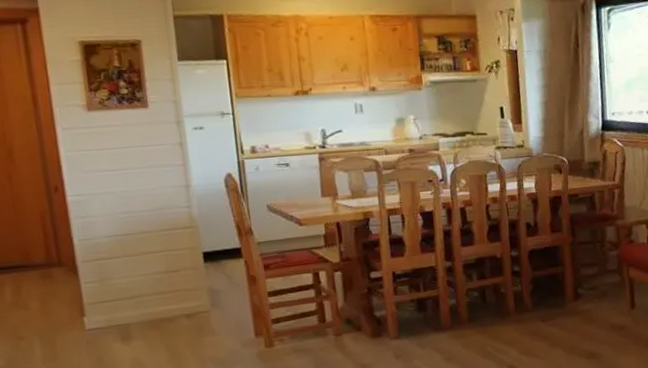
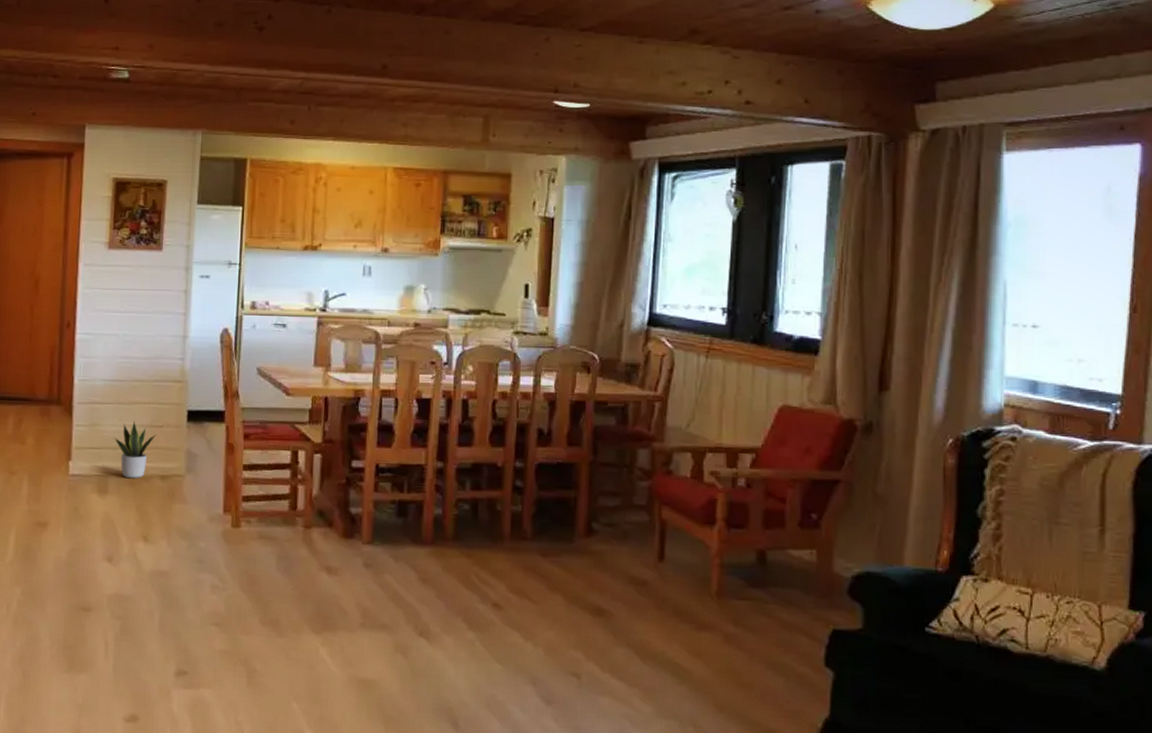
potted plant: none [130,269,175,323] -> present [115,421,157,479]

